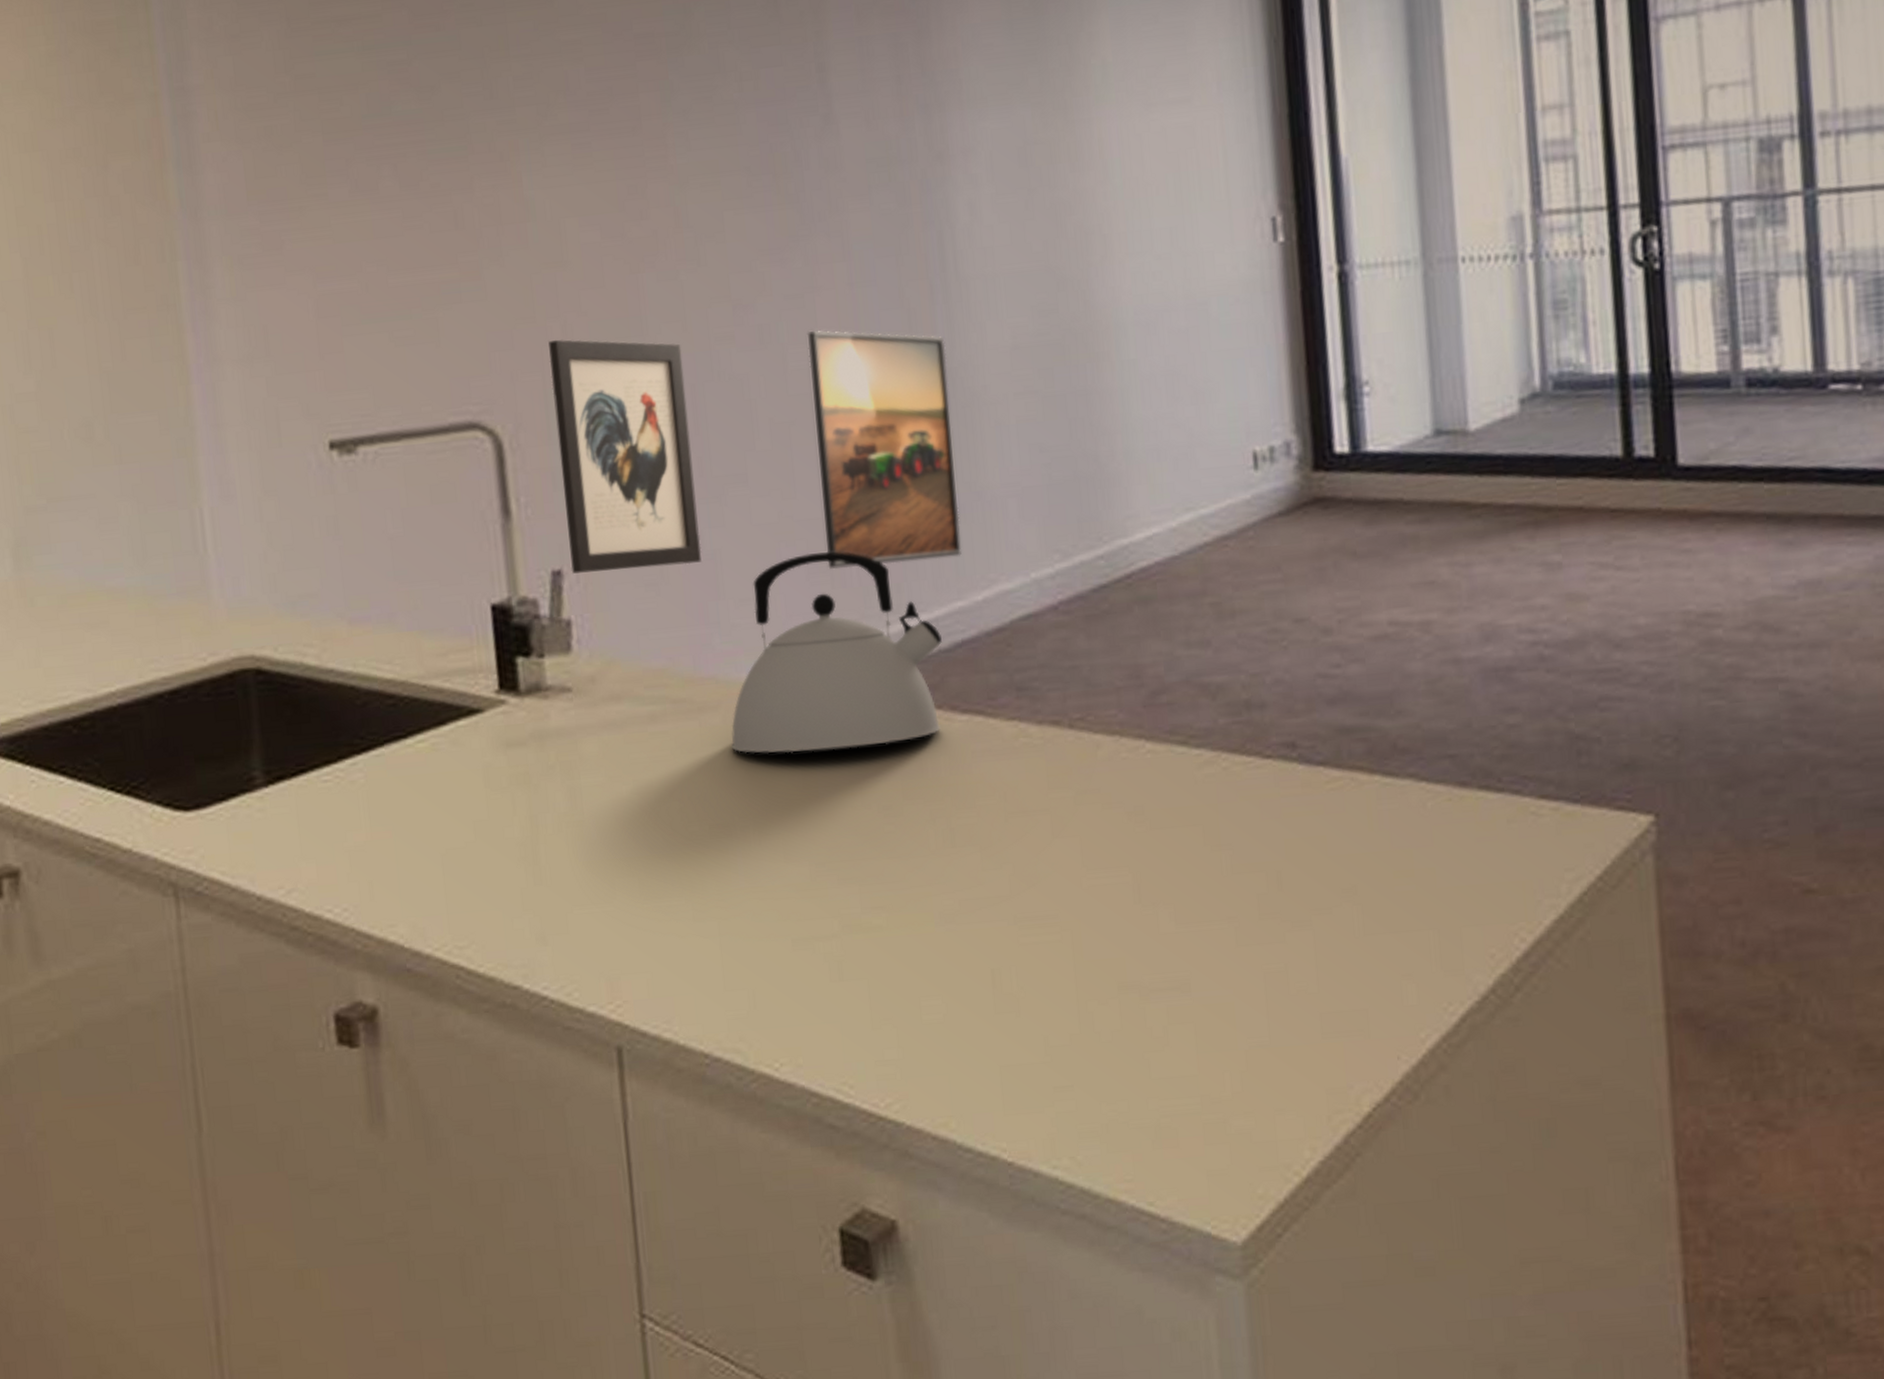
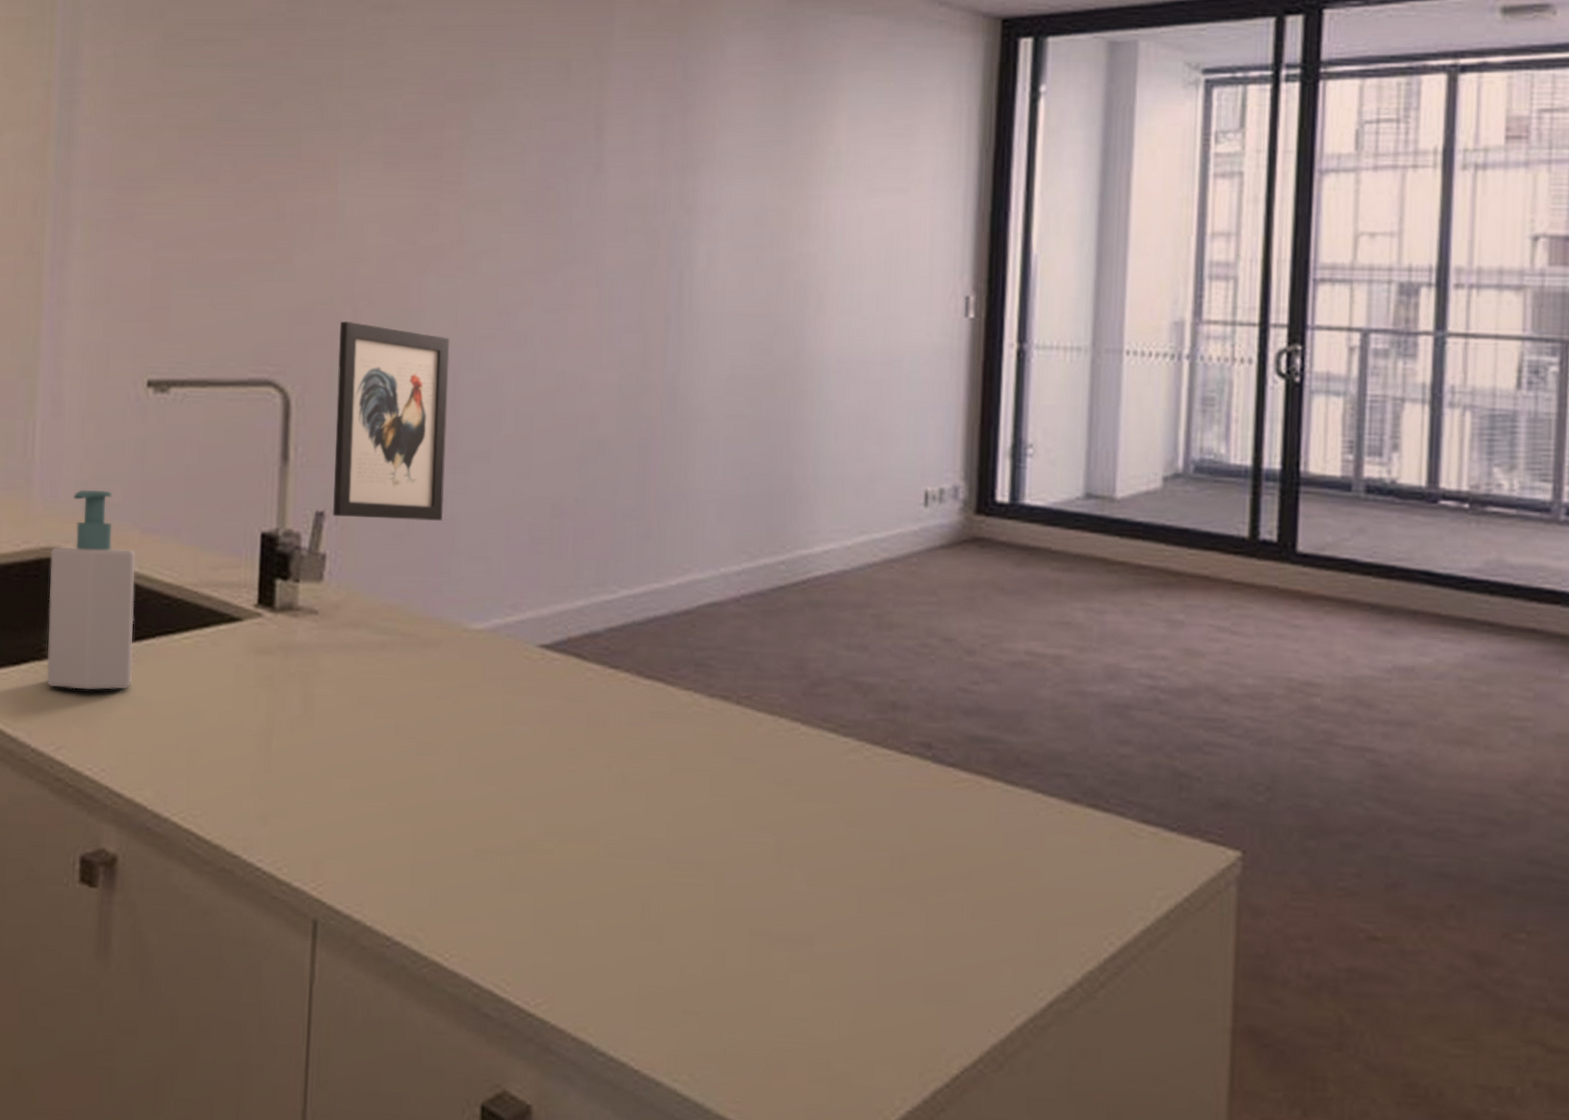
soap bottle: none [244,580,364,821] -> present [47,490,135,690]
kettle: present [731,551,942,754] -> none [446,526,637,696]
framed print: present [806,330,961,569] -> none [547,341,673,545]

